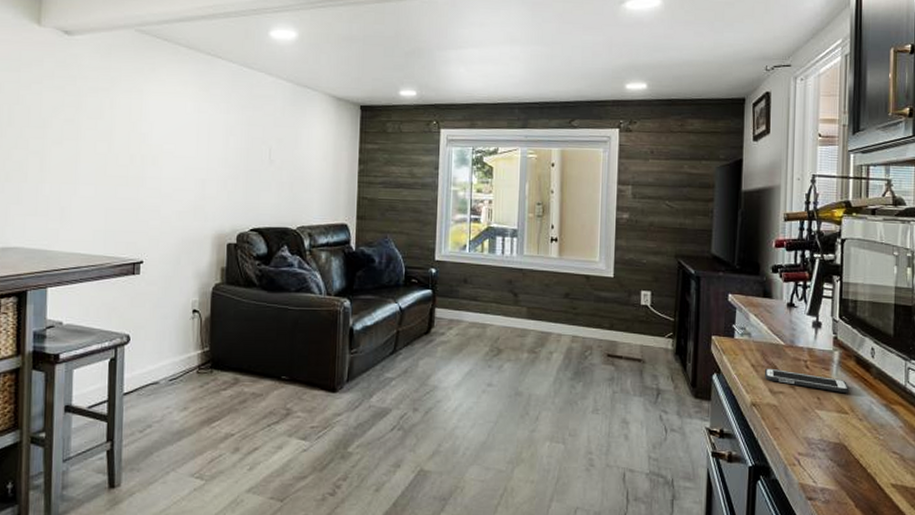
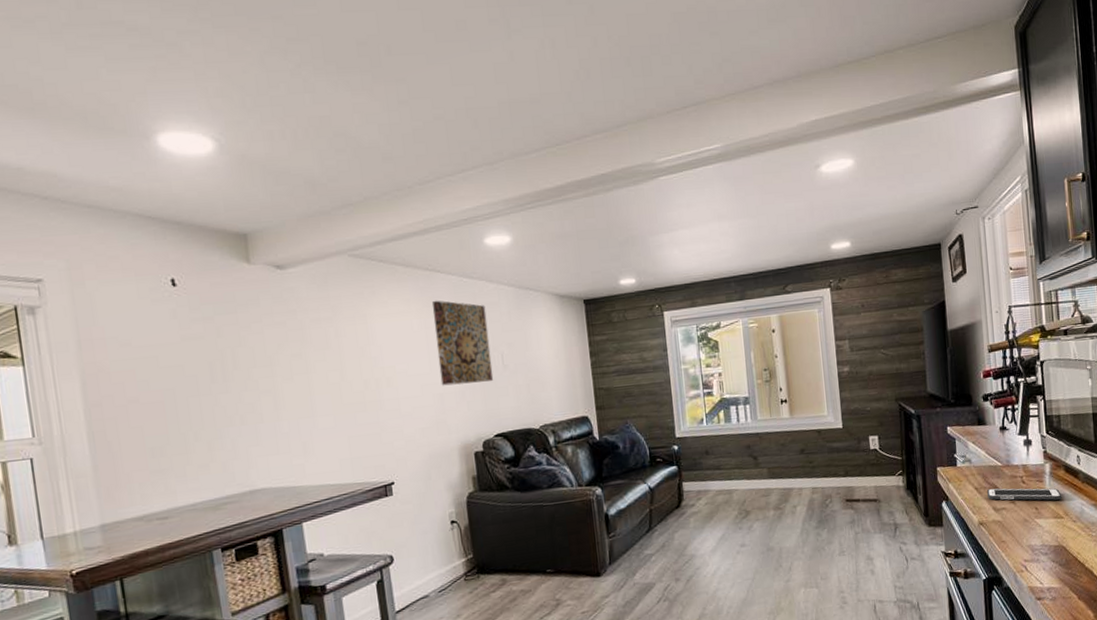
wall art: none [205,85,261,174] -> present [431,300,494,386]

